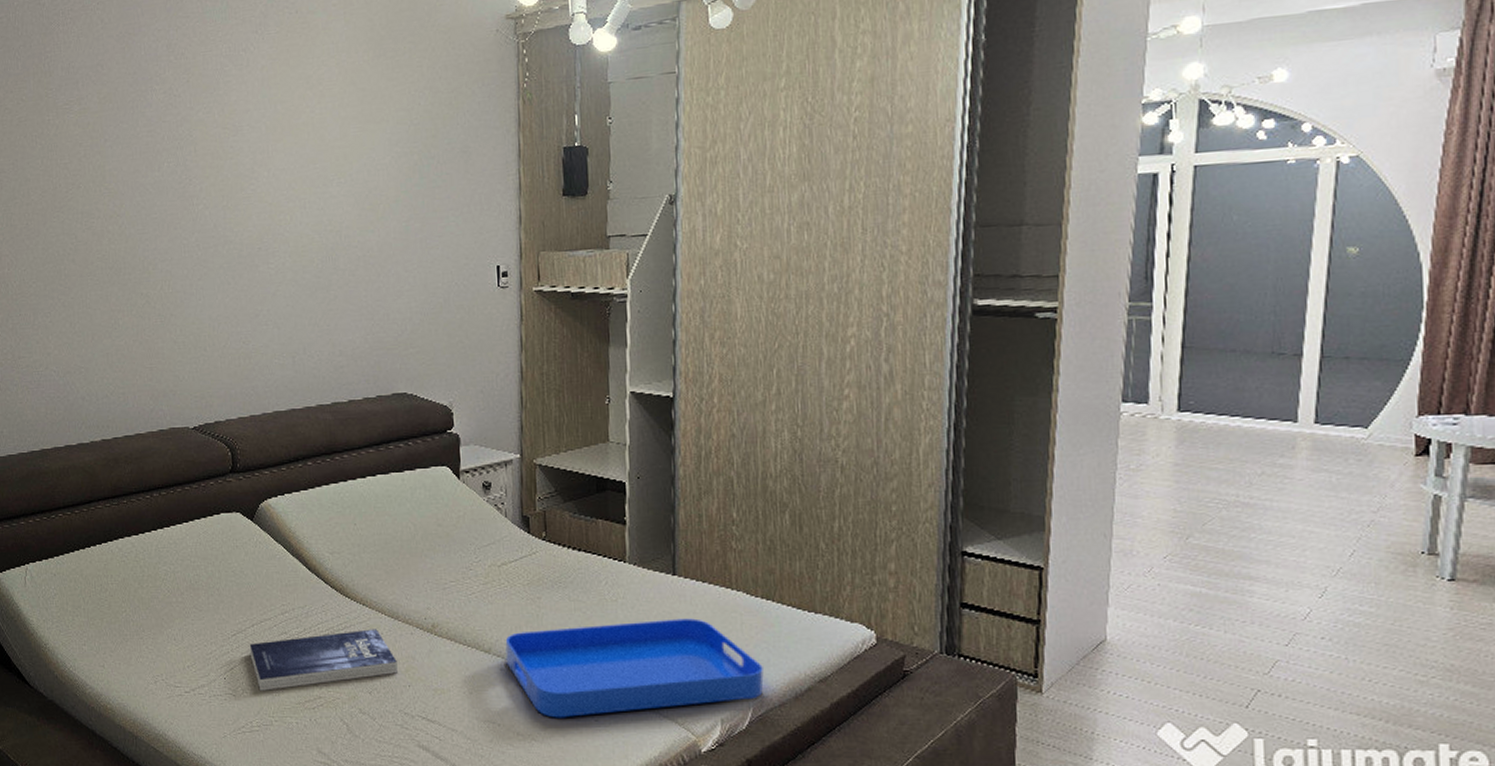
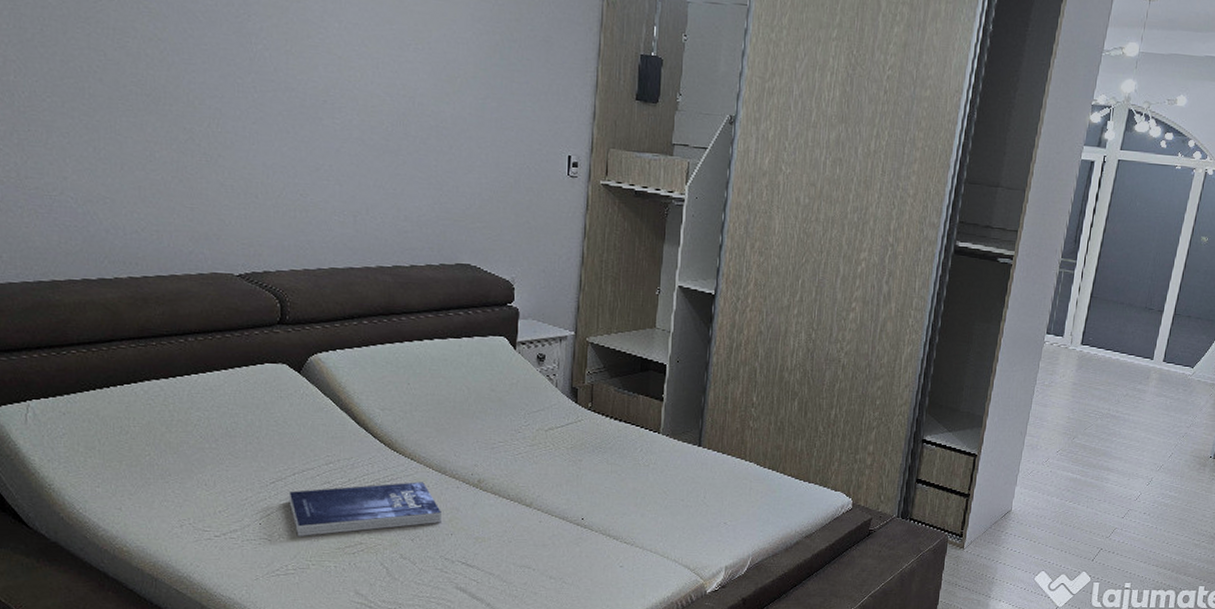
serving tray: present [505,618,764,718] -> none [545,483,763,564]

